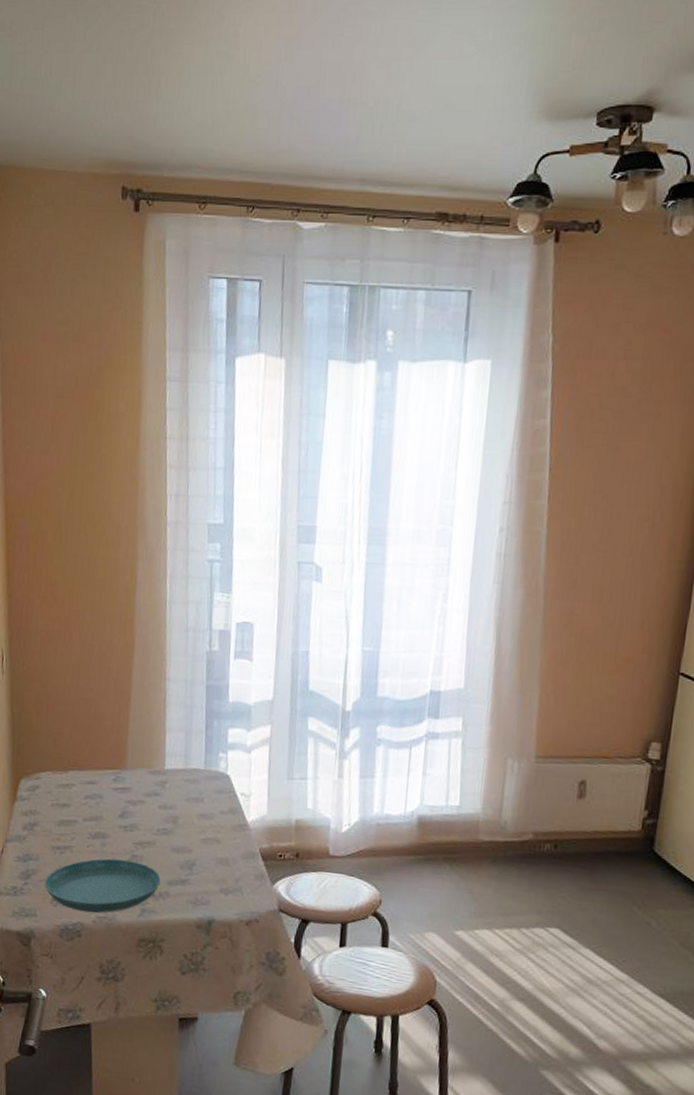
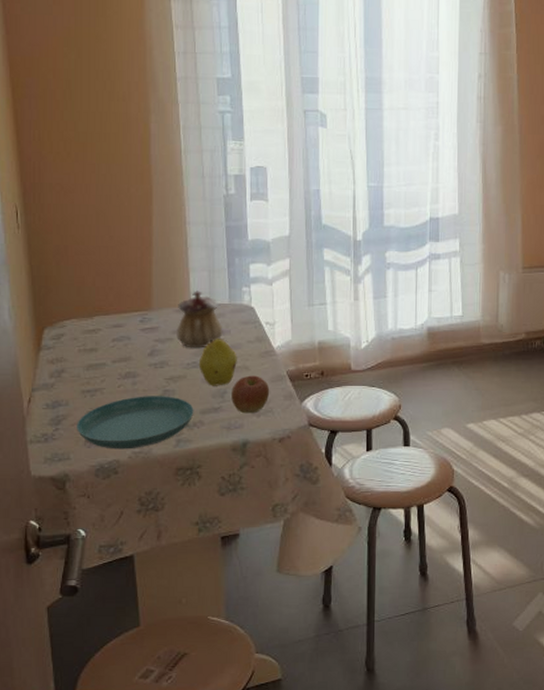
teapot: none [148,752,196,815] -> present [176,291,223,349]
fruit: none [168,805,209,857] -> present [198,339,237,386]
apple: none [200,849,240,891] -> present [231,375,270,414]

